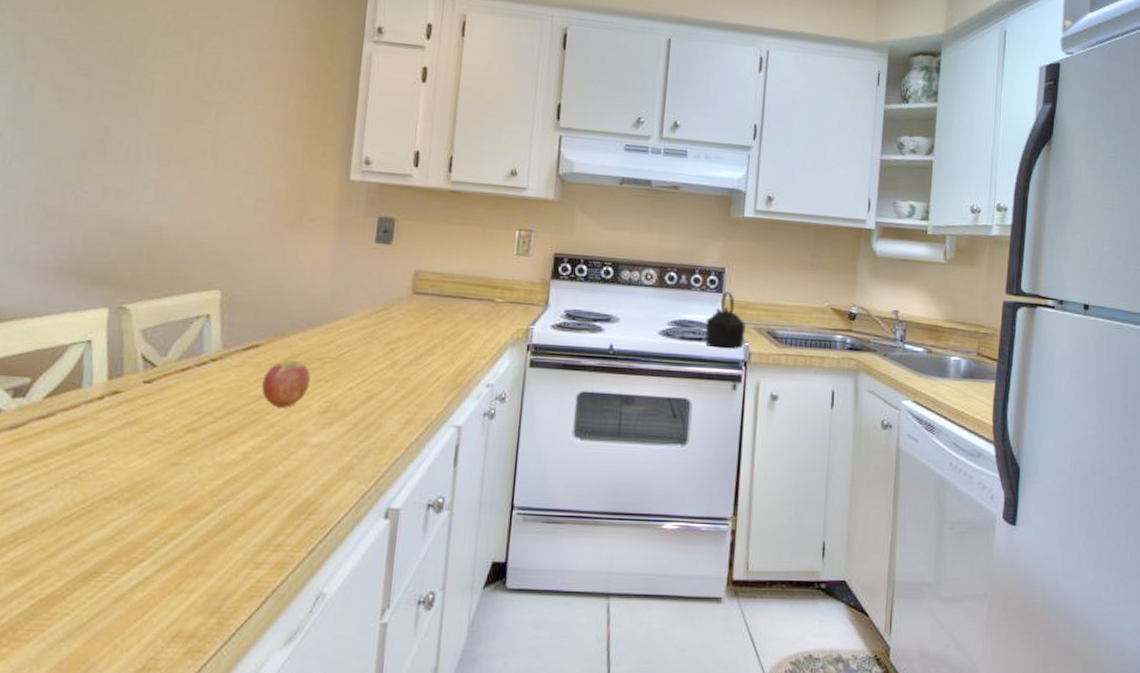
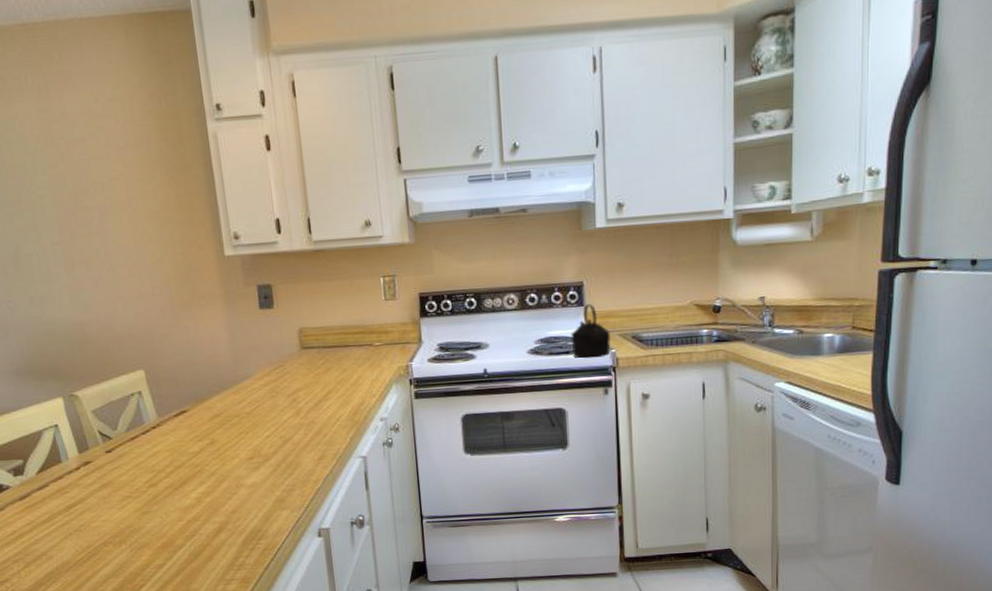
fruit: present [262,360,311,407] -> none [196,419,234,459]

